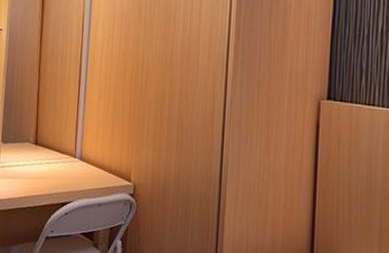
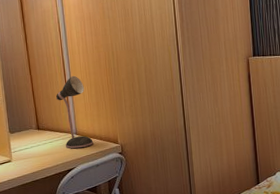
desk lamp: none [63,85,100,178] -> present [55,75,93,149]

